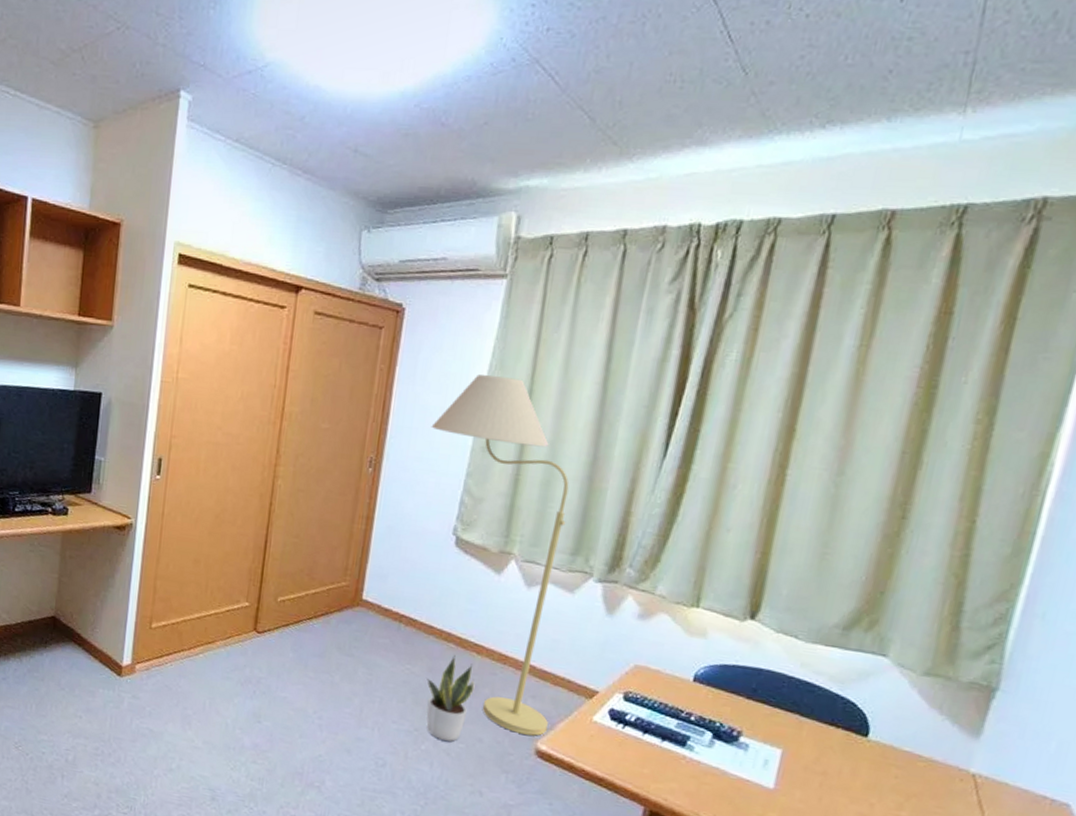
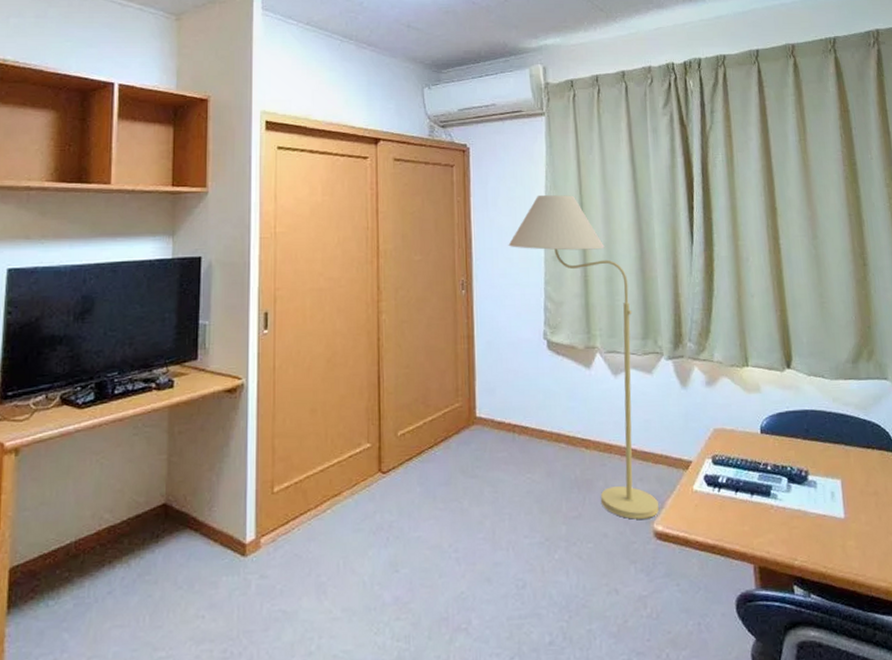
potted plant: present [426,654,475,742] -> none [547,453,590,545]

